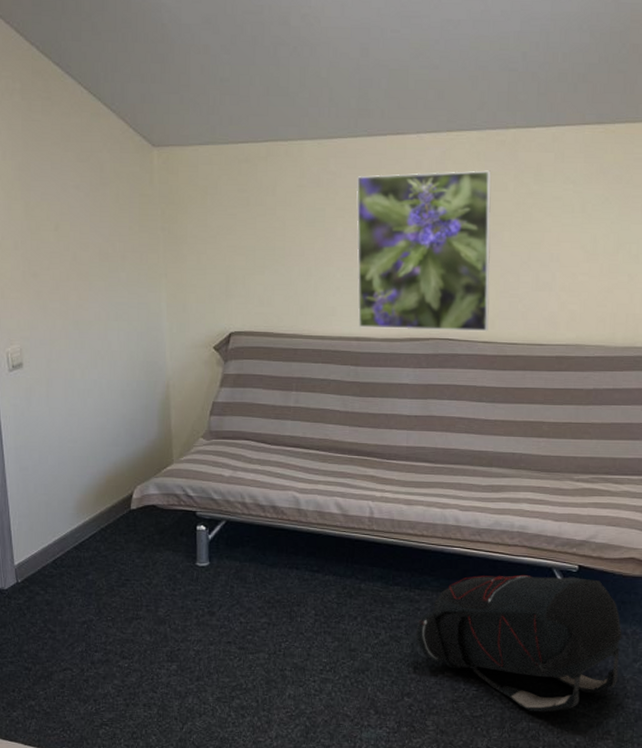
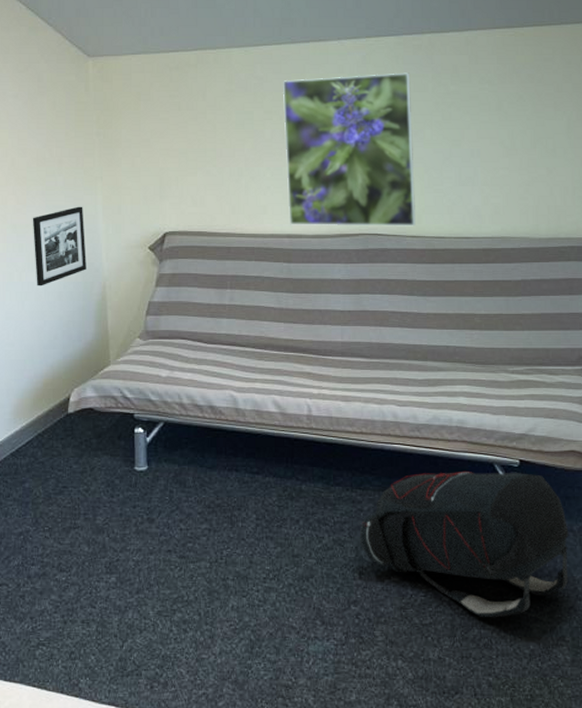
picture frame: none [94,303,150,384] -> present [32,206,86,286]

